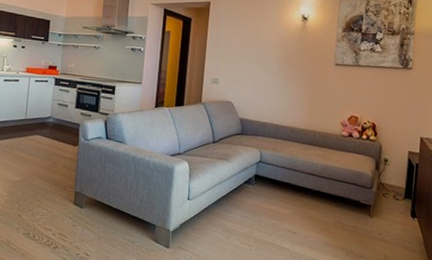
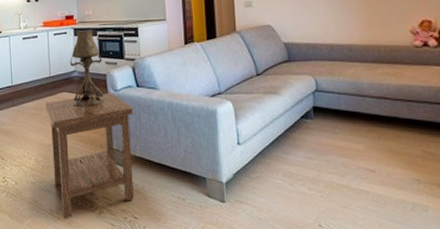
side table: none [14,140,100,251] -> present [45,92,134,219]
table lamp: none [43,81,78,151] -> present [70,30,105,106]

